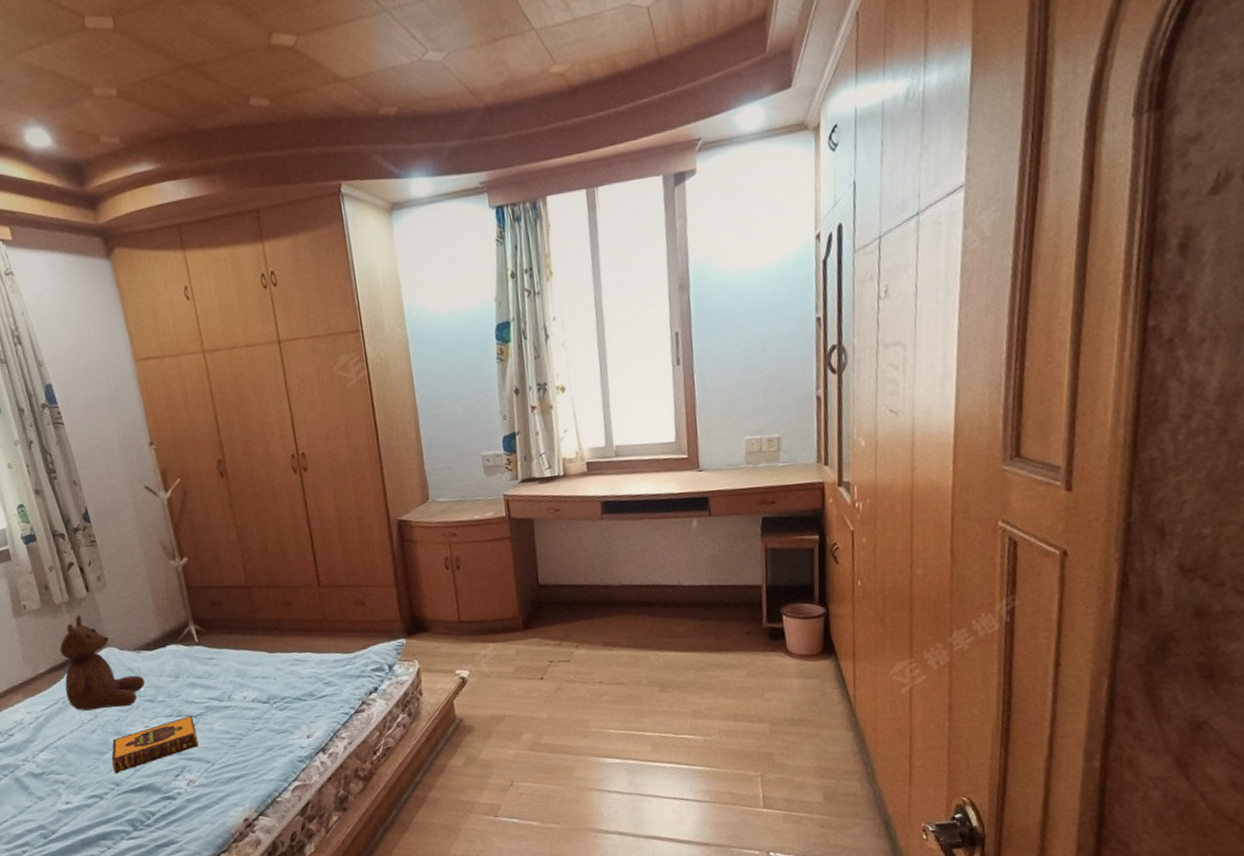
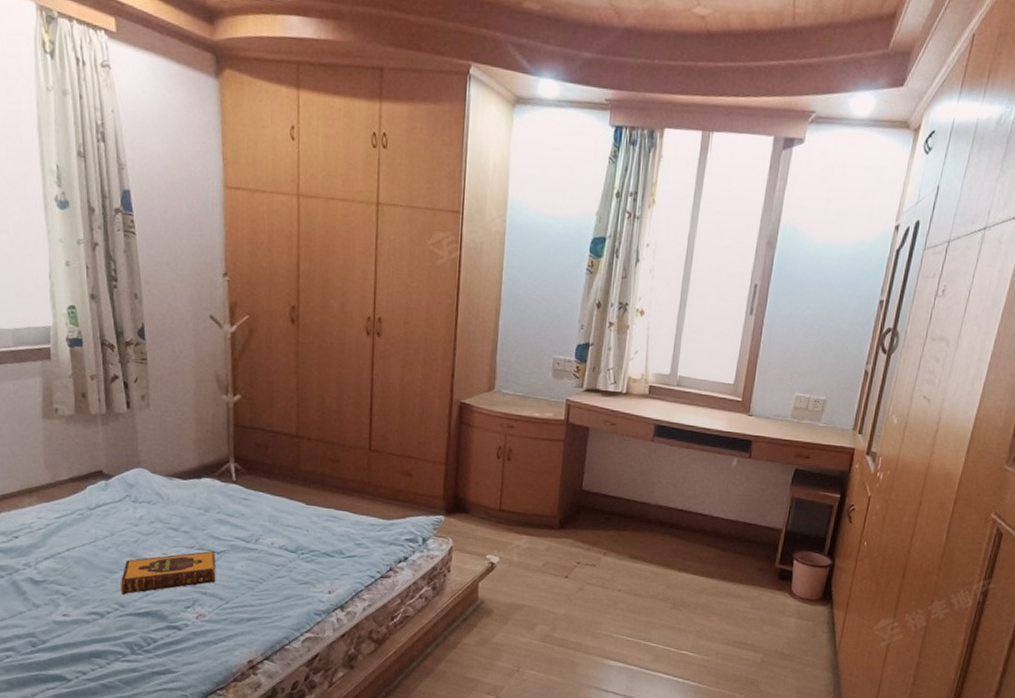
teddy bear: present [59,615,145,711] -> none [85,430,171,531]

